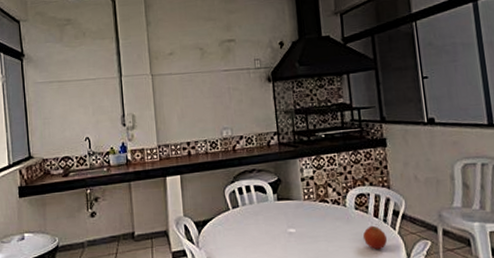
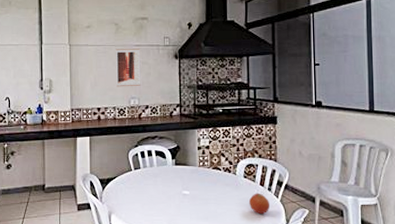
wall art: none [203,73,233,118] -> present [116,48,141,87]

